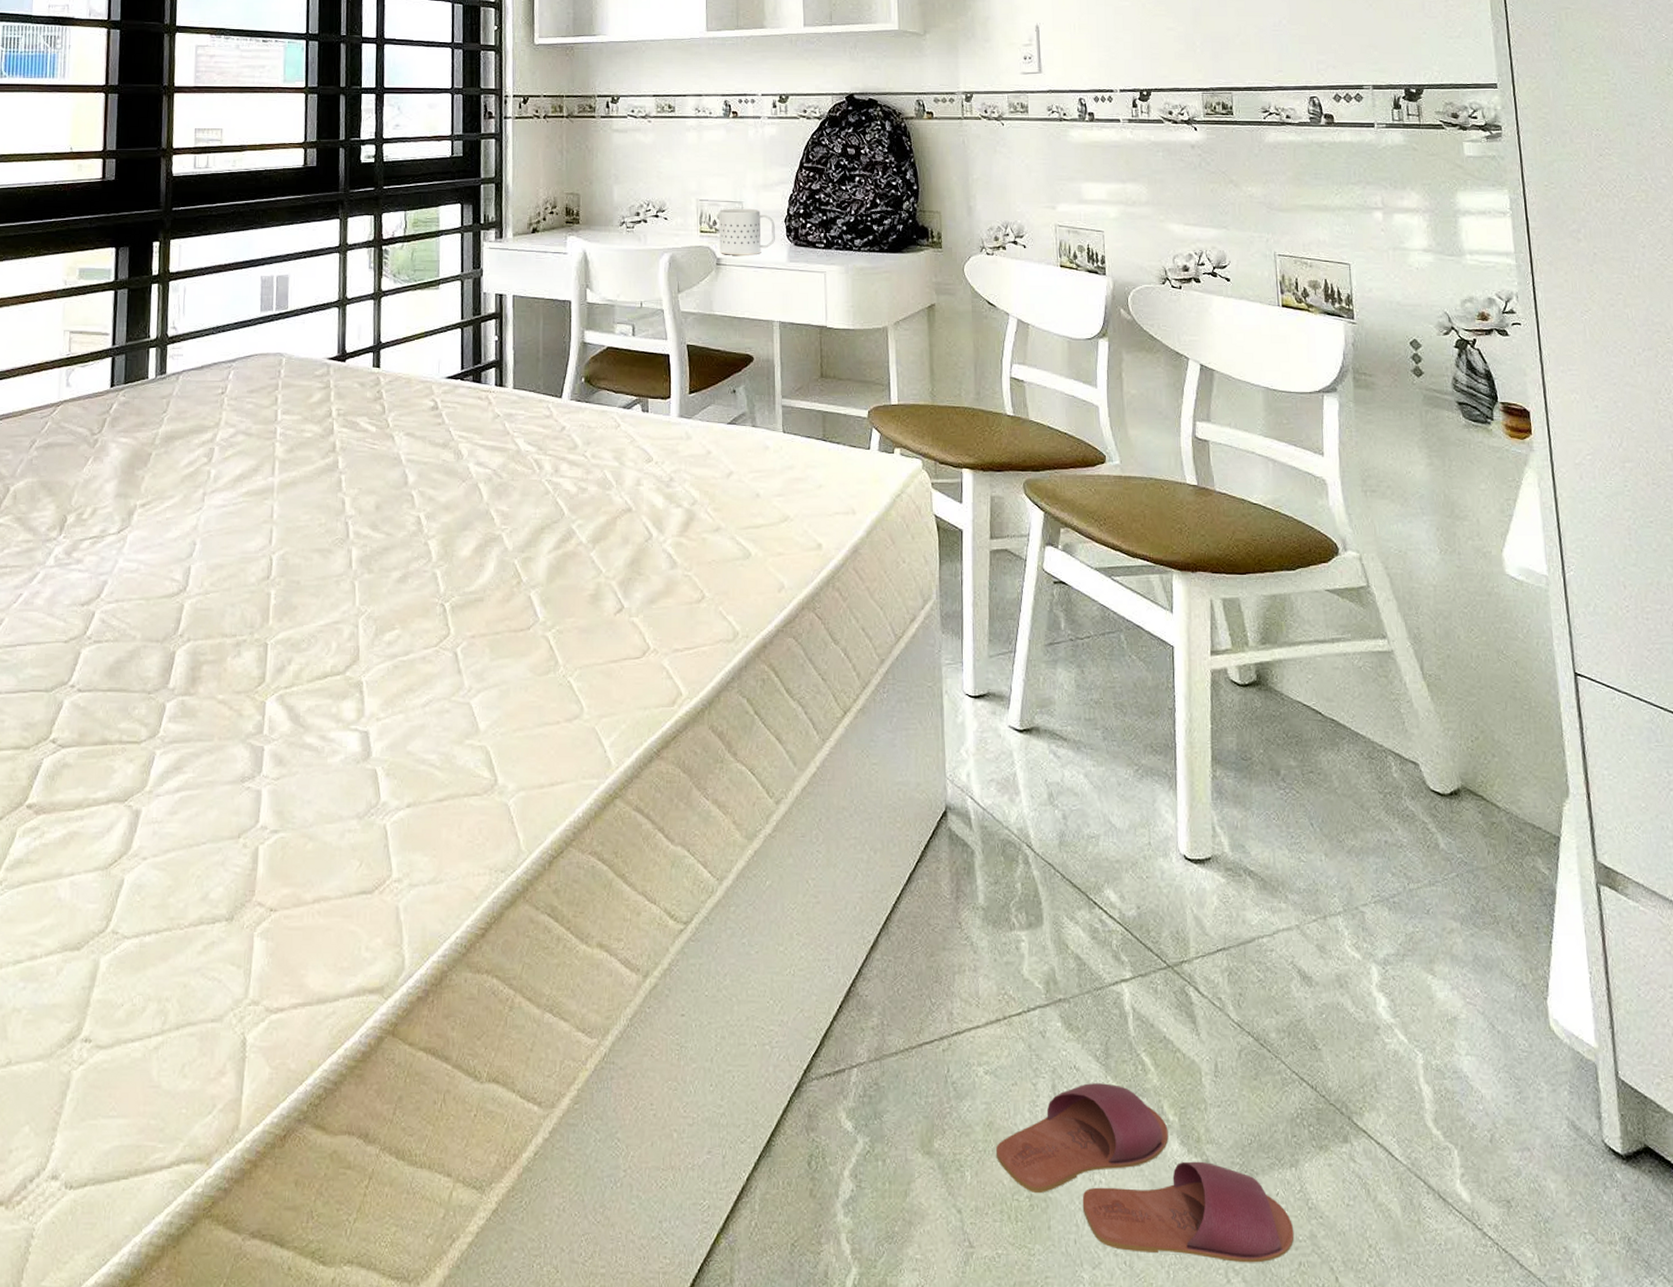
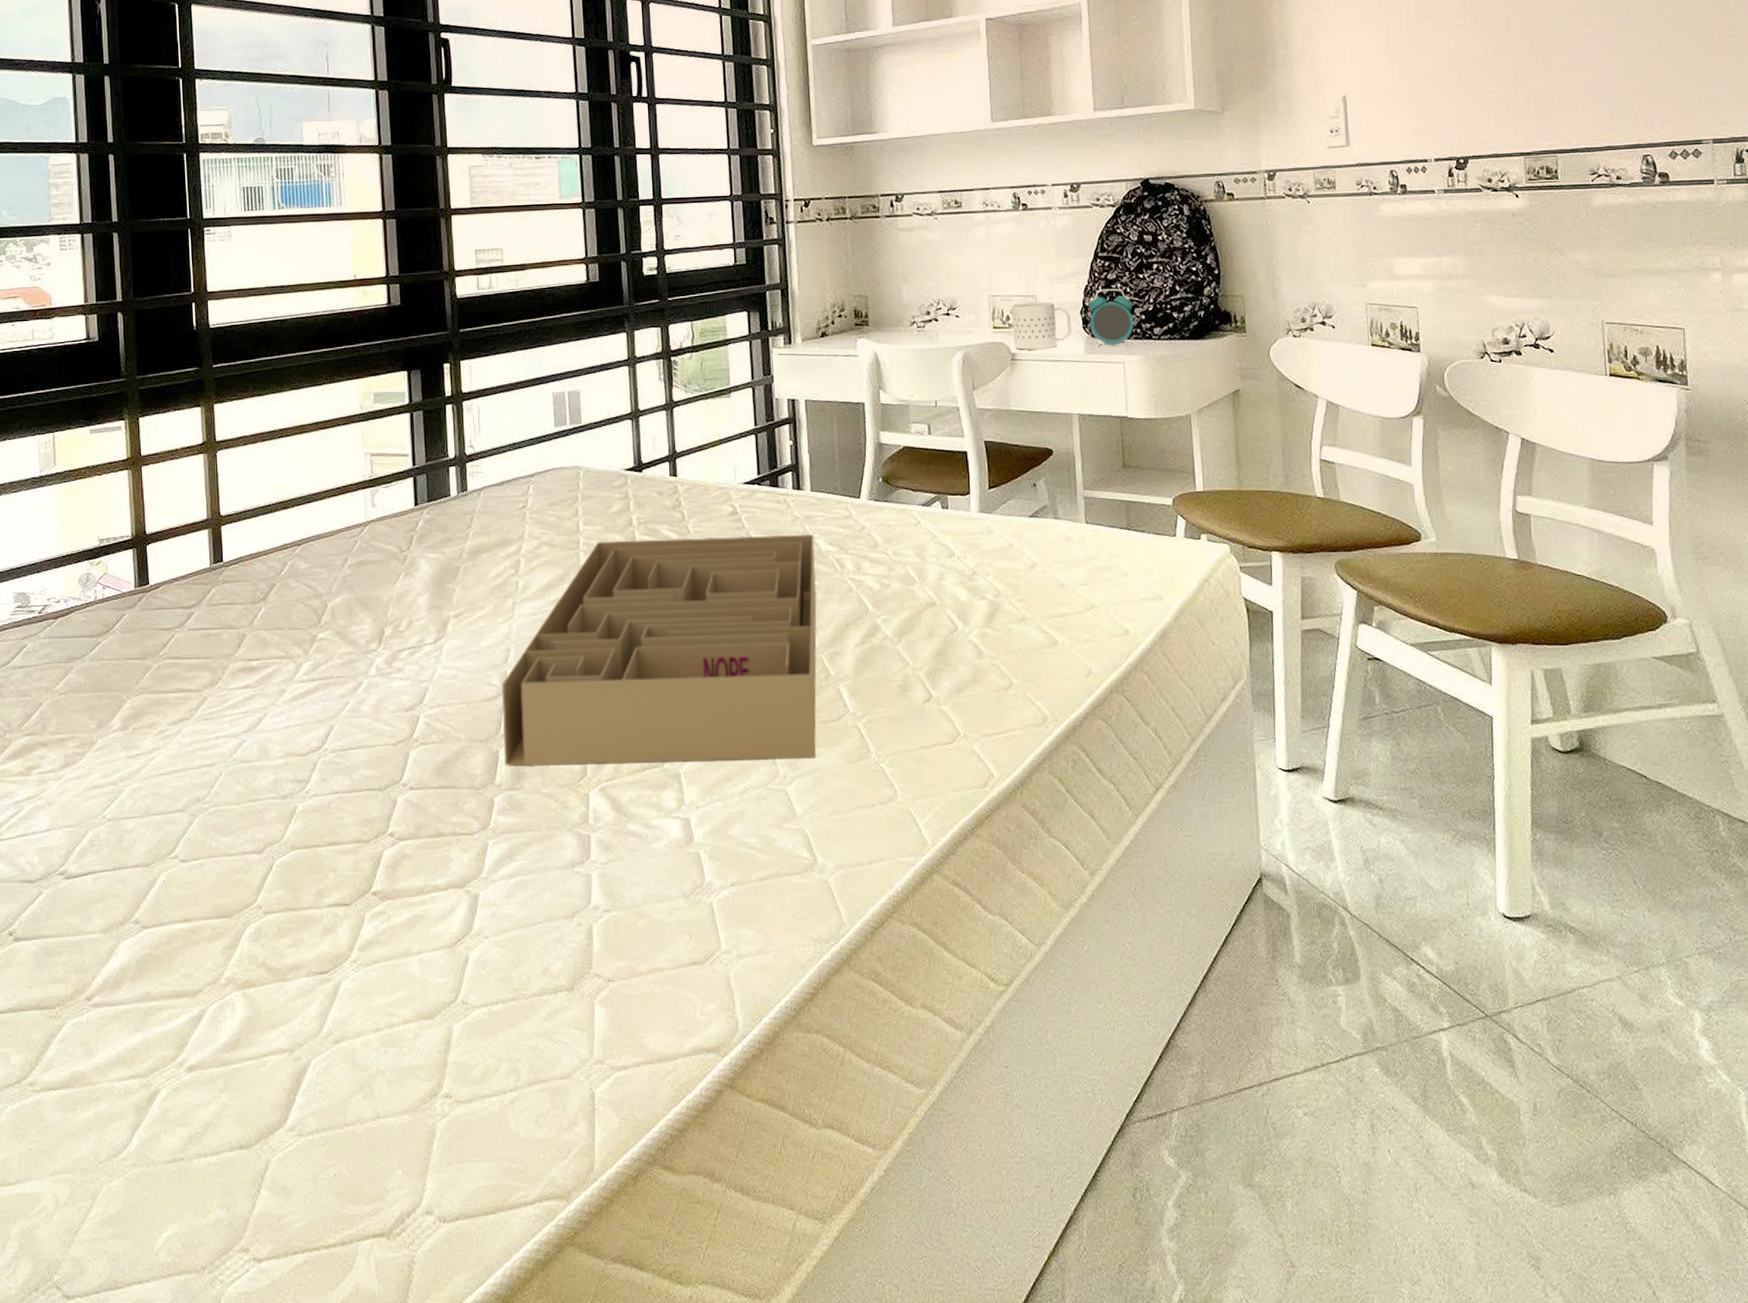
storage box: none [179,432,514,670] -> present [501,535,817,766]
alarm clock: none [793,198,836,259] -> present [1089,288,1134,349]
slippers: present [996,1083,1294,1263] -> none [1316,1122,1612,1280]

